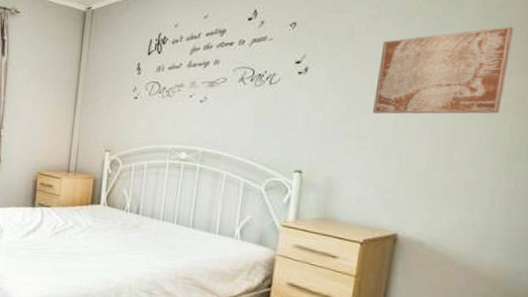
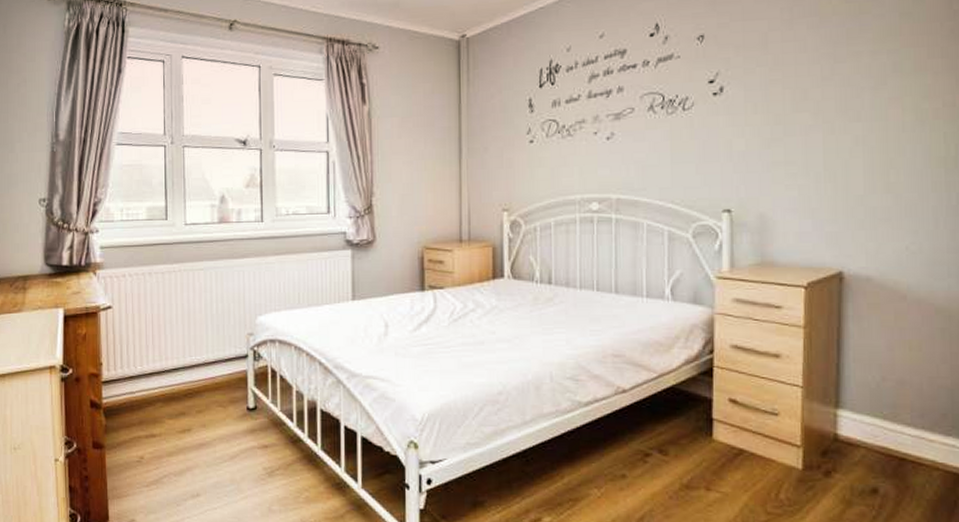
wall art: present [373,26,514,114] -> none [799,21,934,134]

